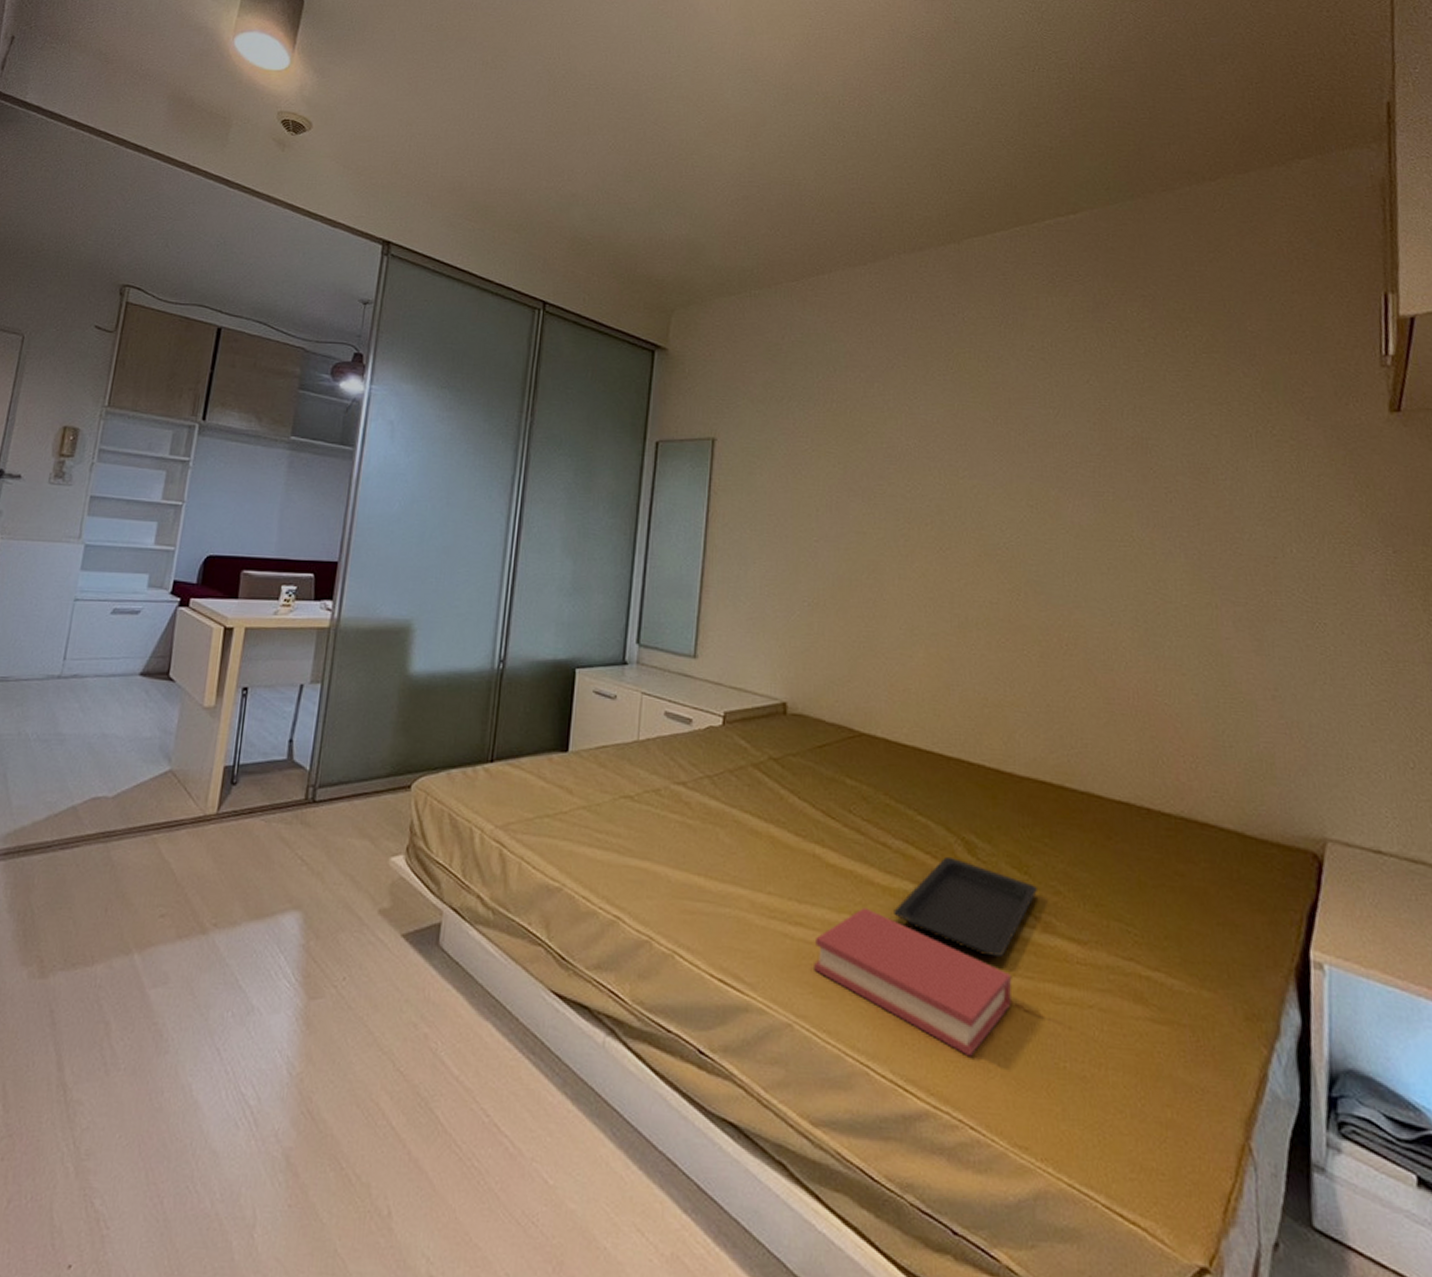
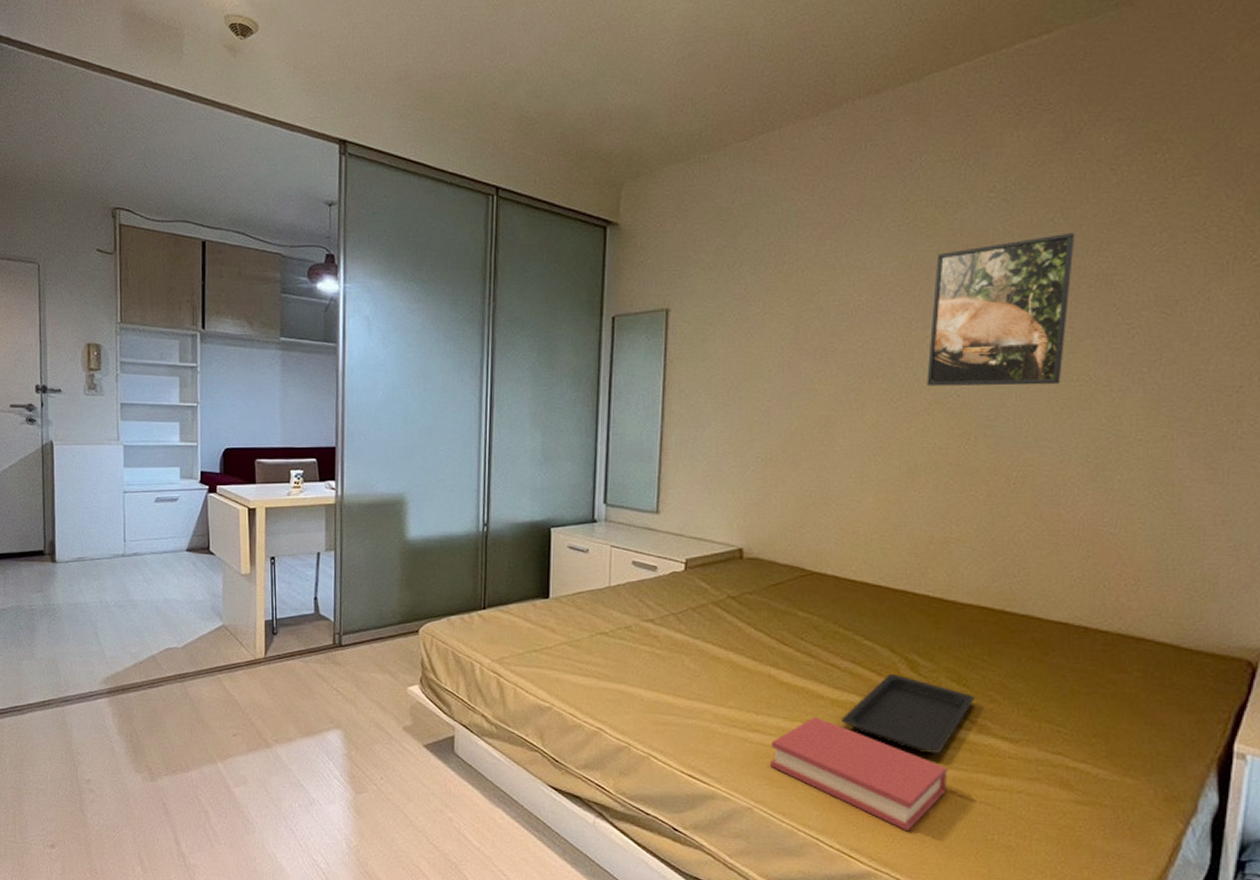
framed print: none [975,396,1110,544] -> present [927,233,1075,386]

